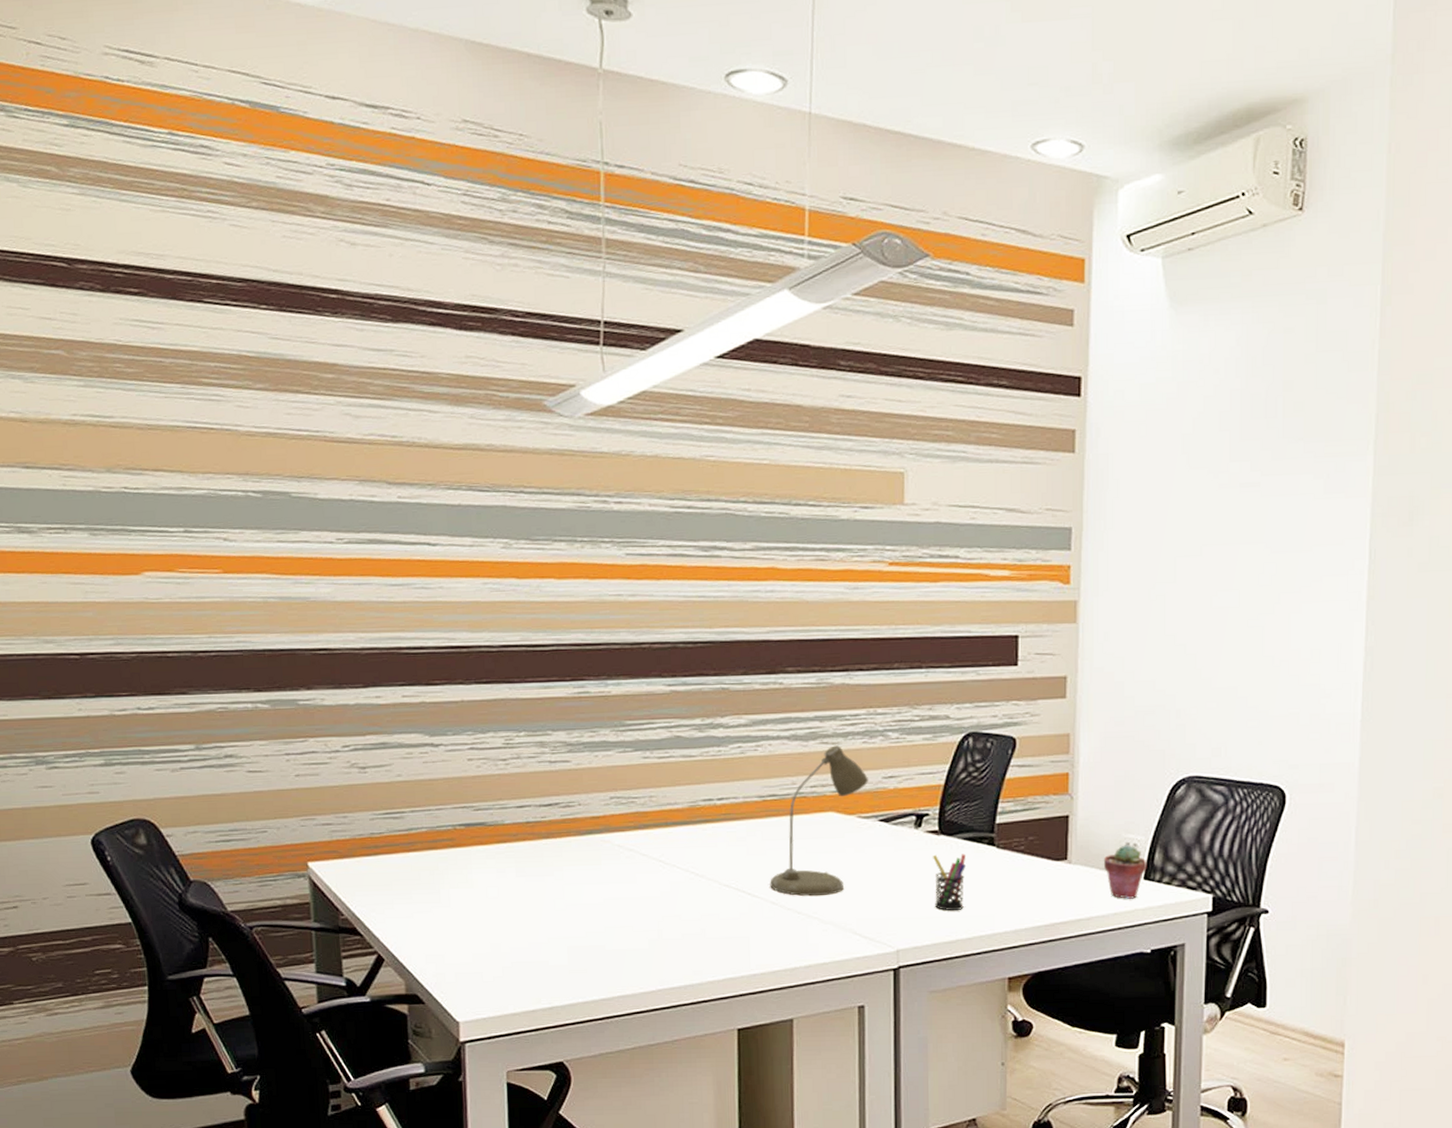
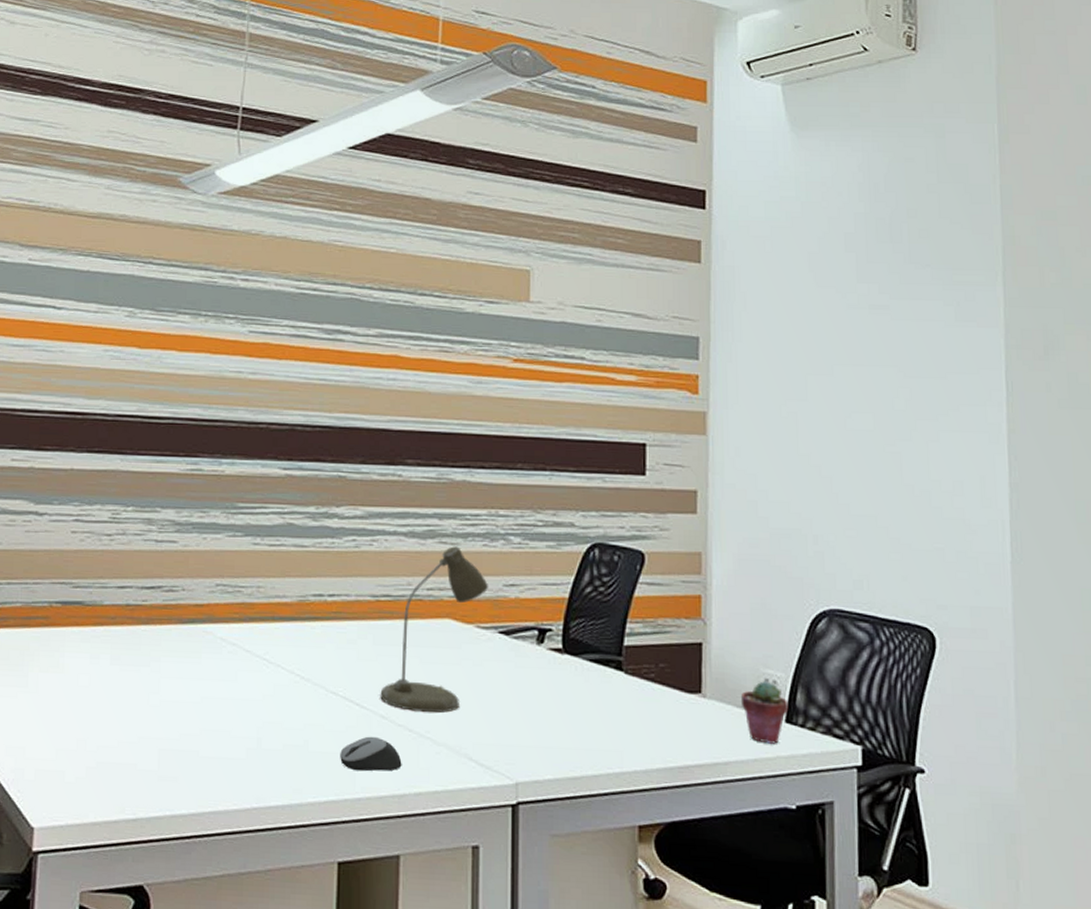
computer mouse: none [735,920,792,951] -> present [340,736,402,772]
pen holder: present [933,854,965,911] -> none [556,676,591,743]

